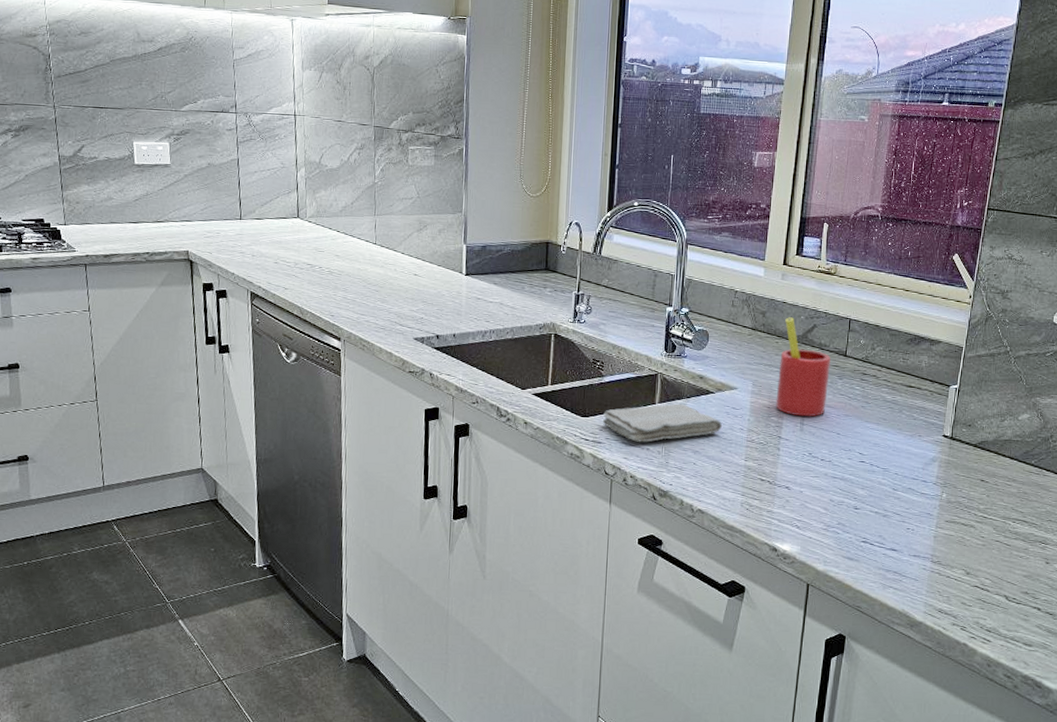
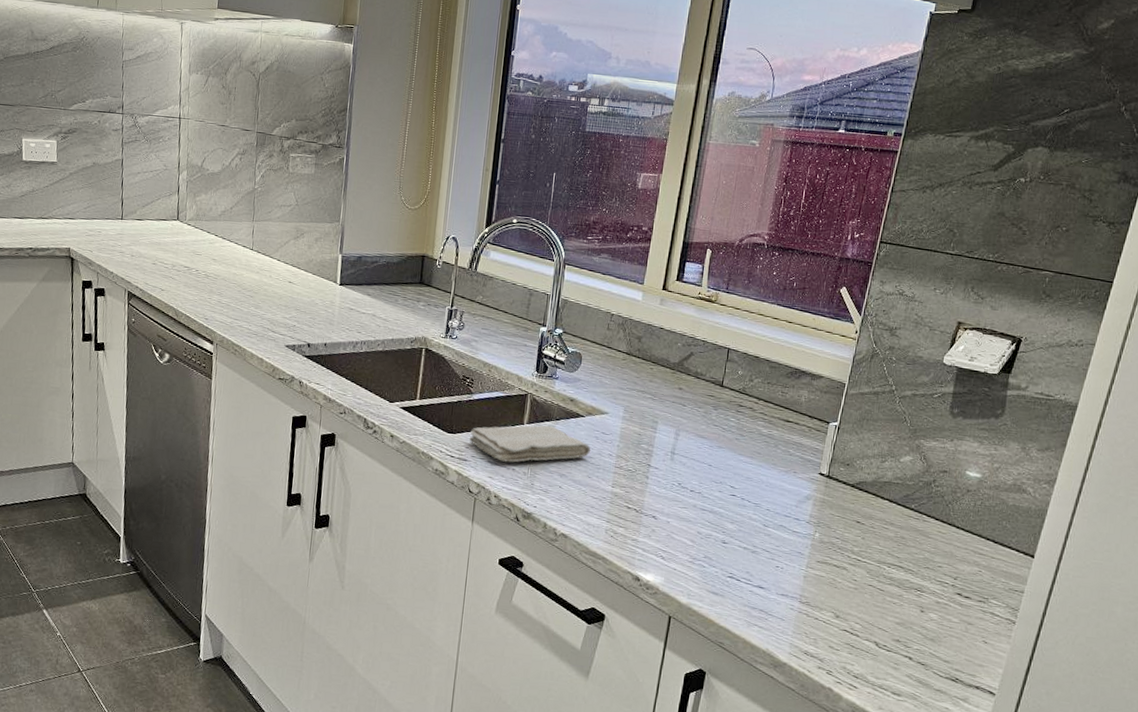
straw: present [776,317,830,417] -> none [646,343,706,447]

